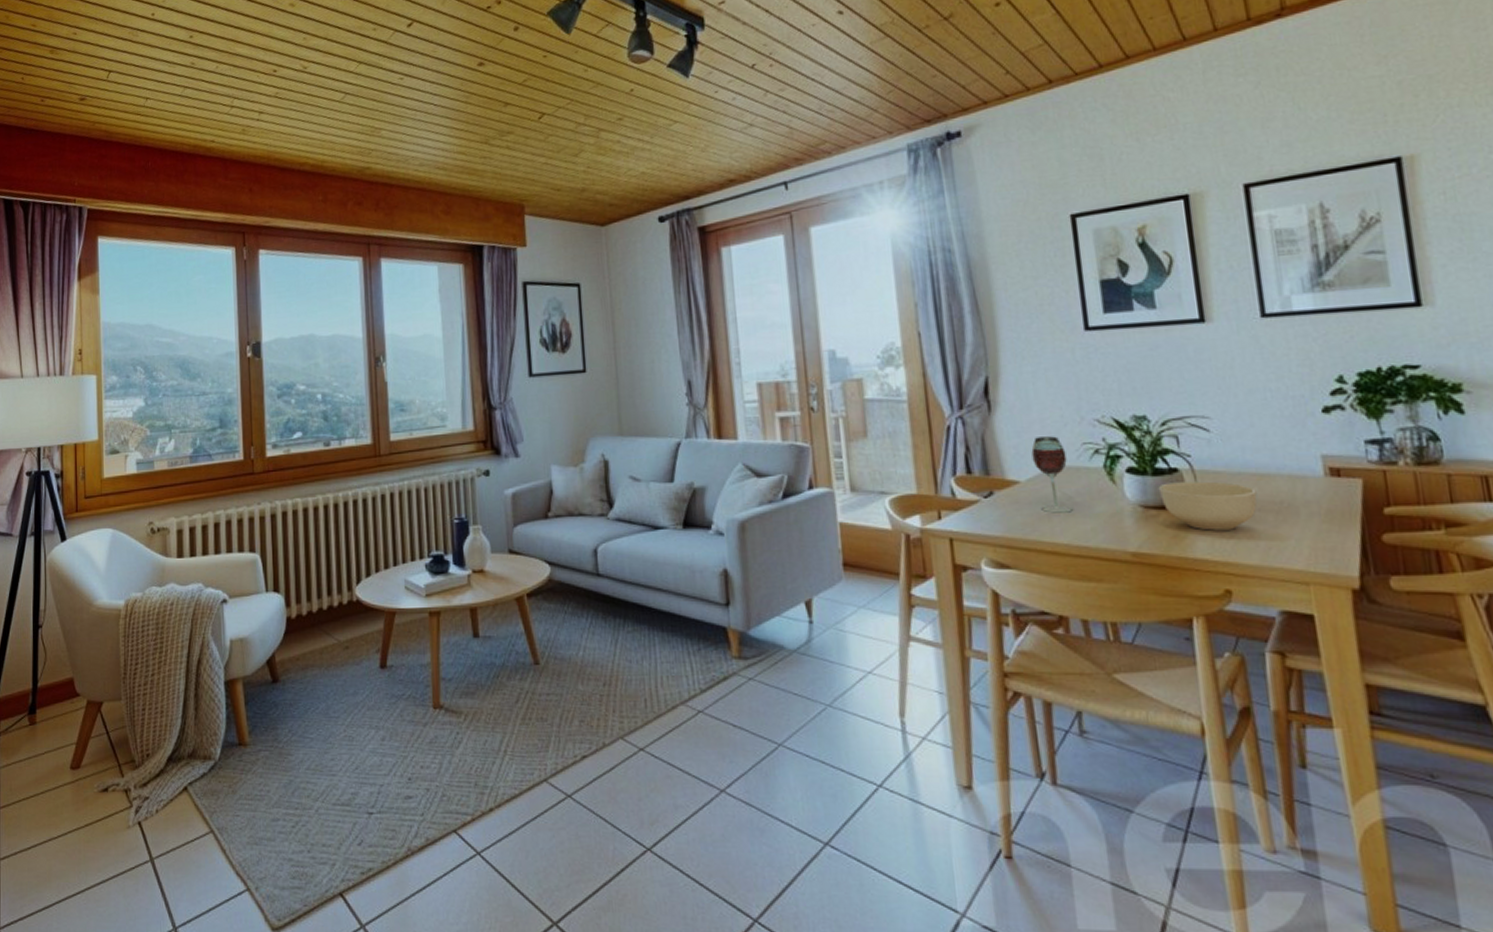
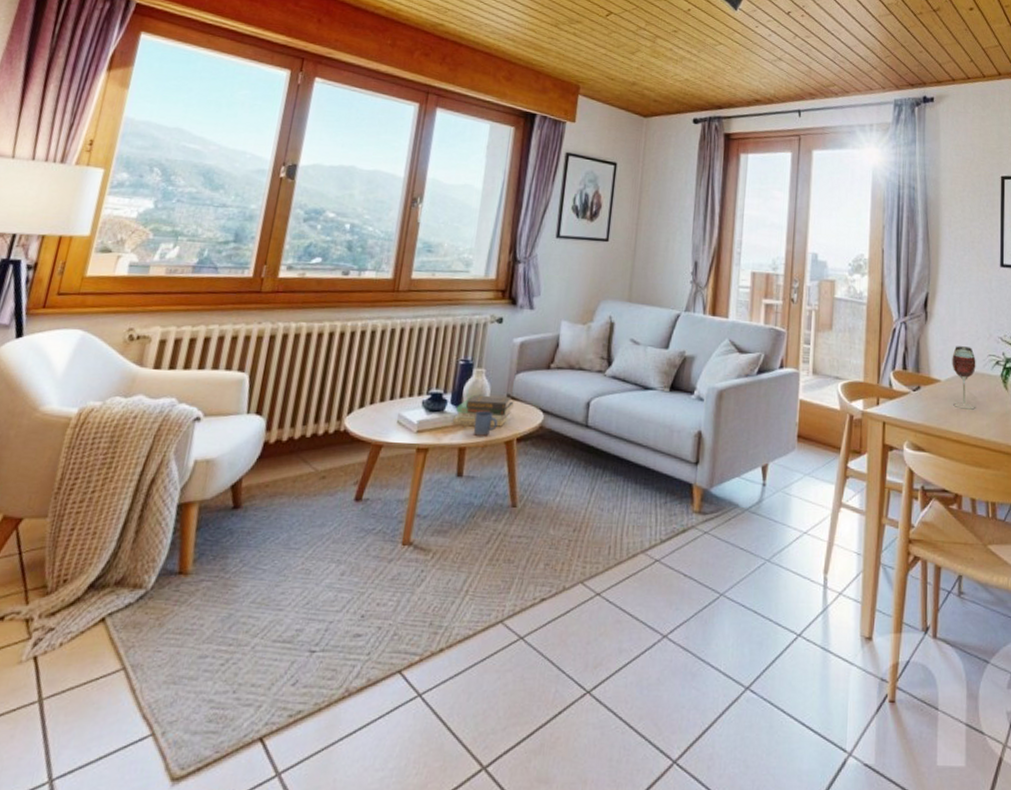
books: none [458,551,517,585] -> present [452,394,514,427]
mug: none [480,568,504,595] -> present [473,410,498,436]

